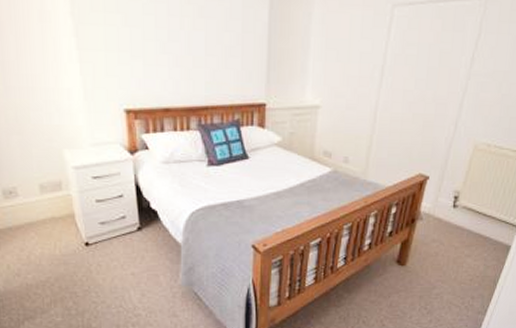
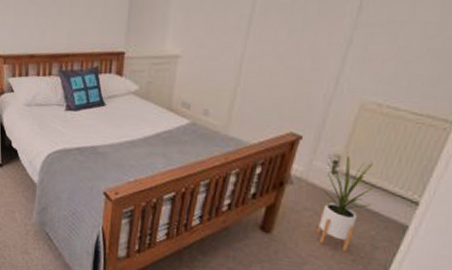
house plant: none [442,187,496,273] -> present [316,151,389,252]

